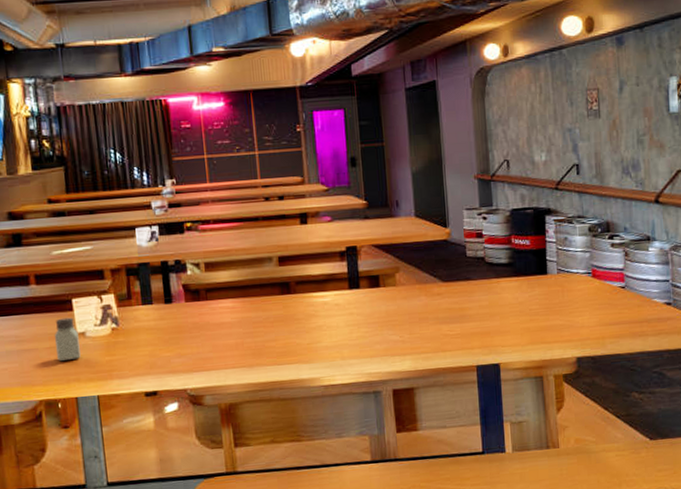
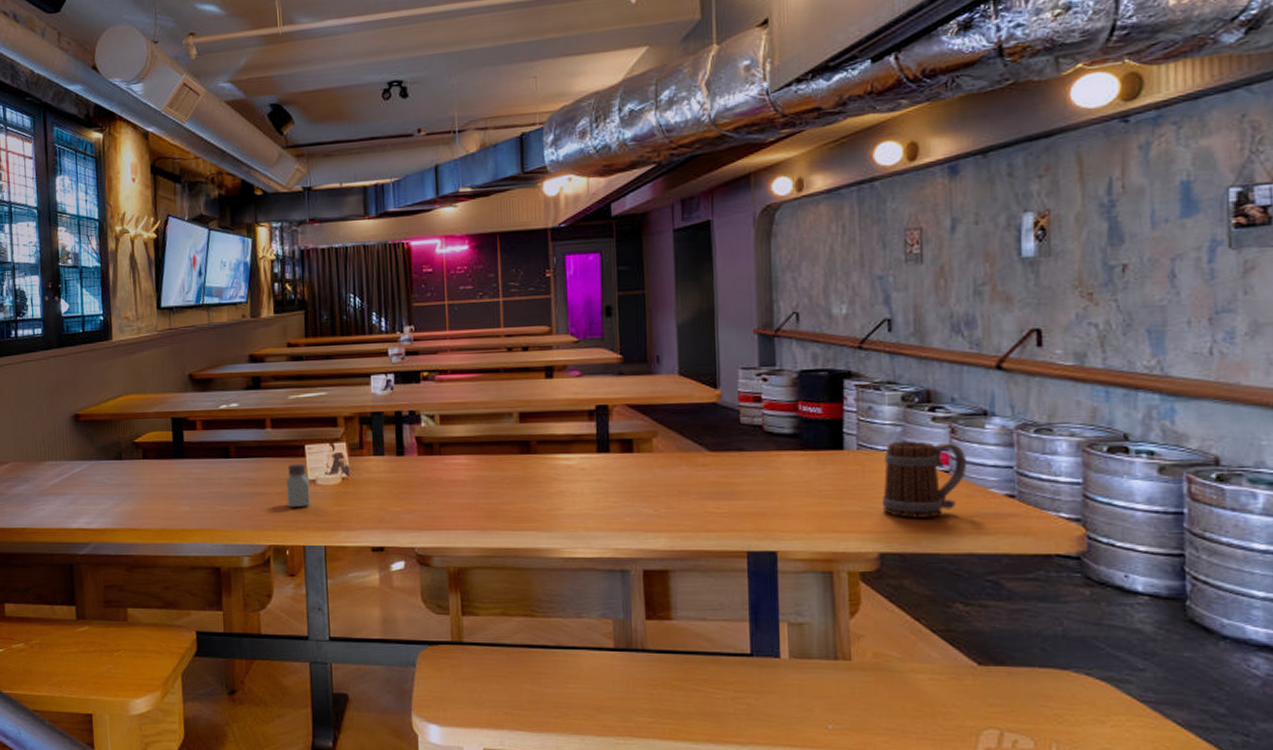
beer mug: none [577,263,638,327] -> present [881,441,968,518]

